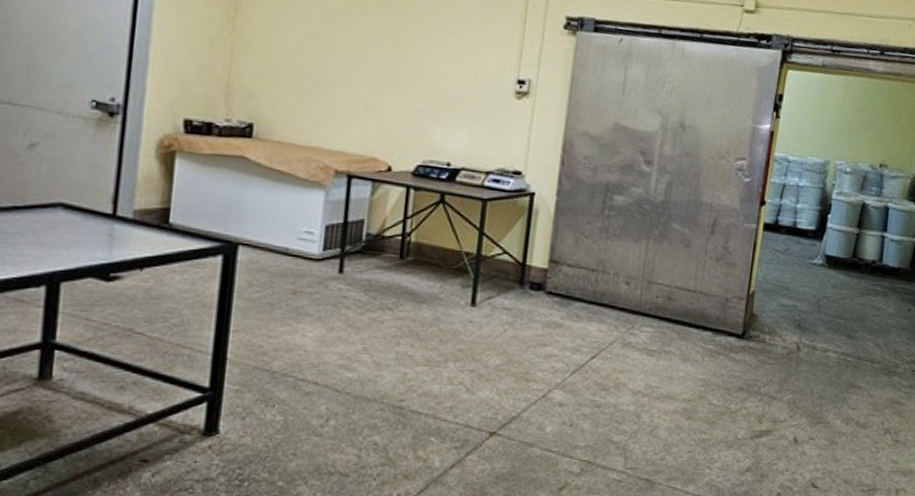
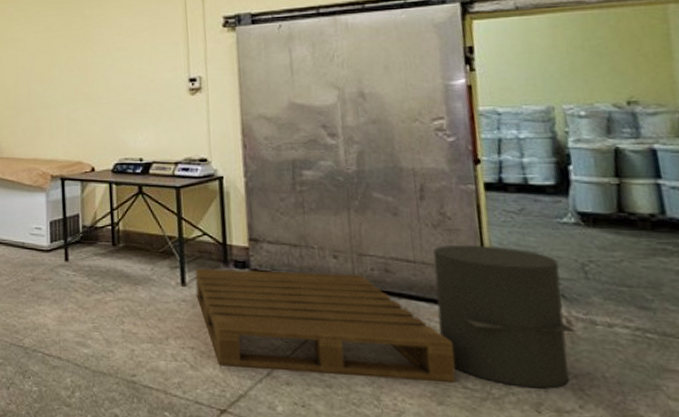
wooden pallet: none [485,289,710,399] -> present [194,269,456,382]
trash can: none [701,277,803,403] -> present [433,244,579,389]

